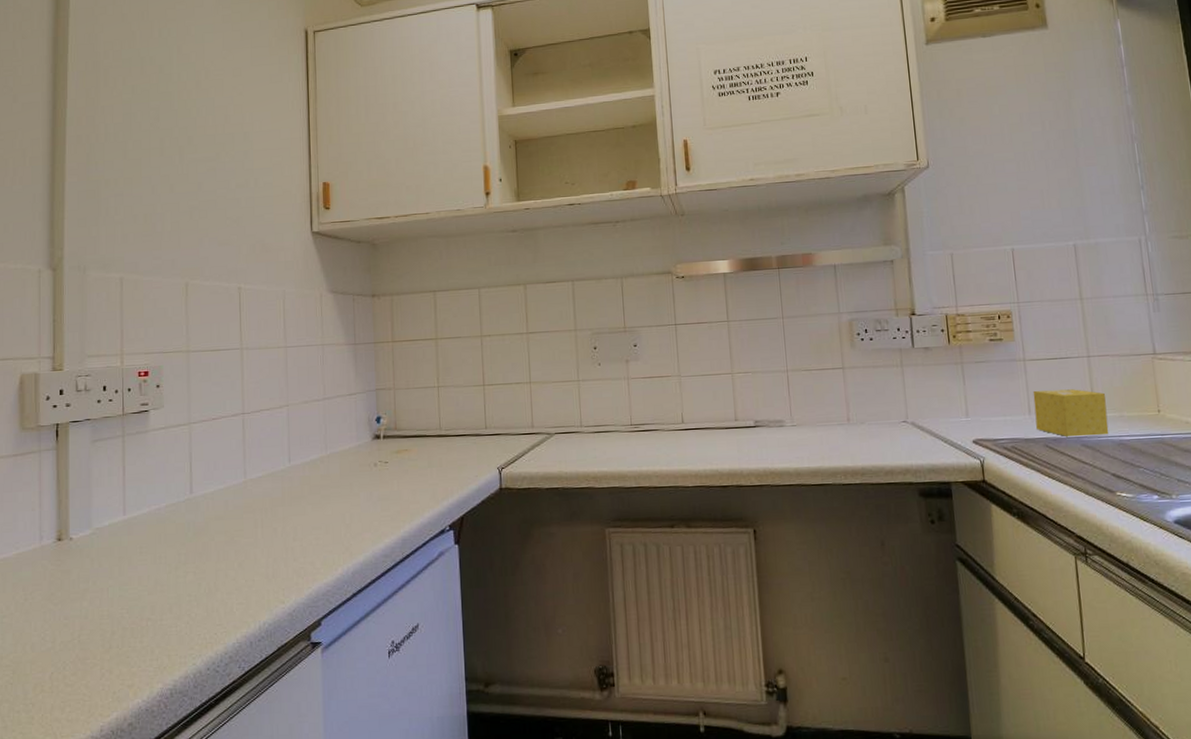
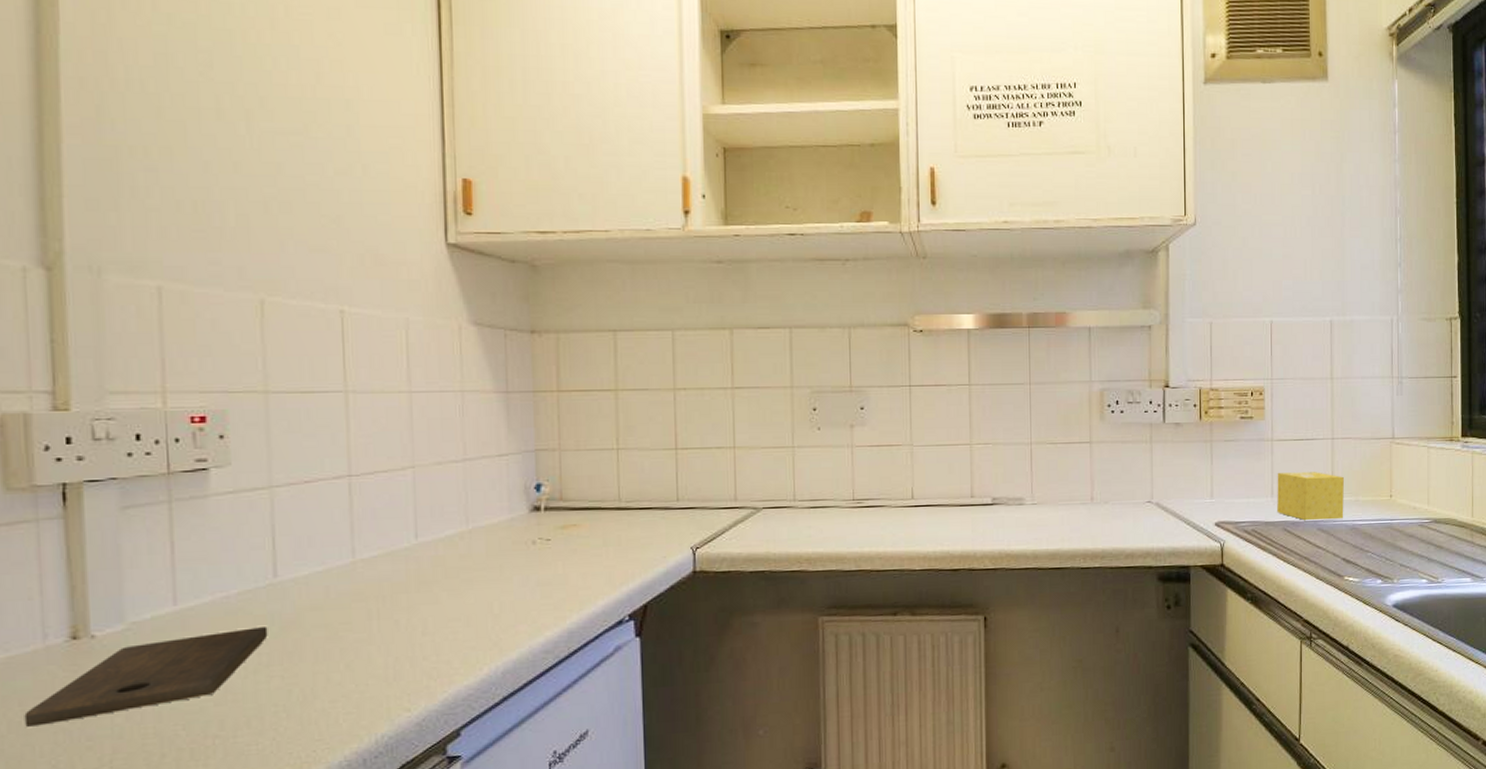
cutting board: none [26,533,186,607] -> present [24,627,268,727]

